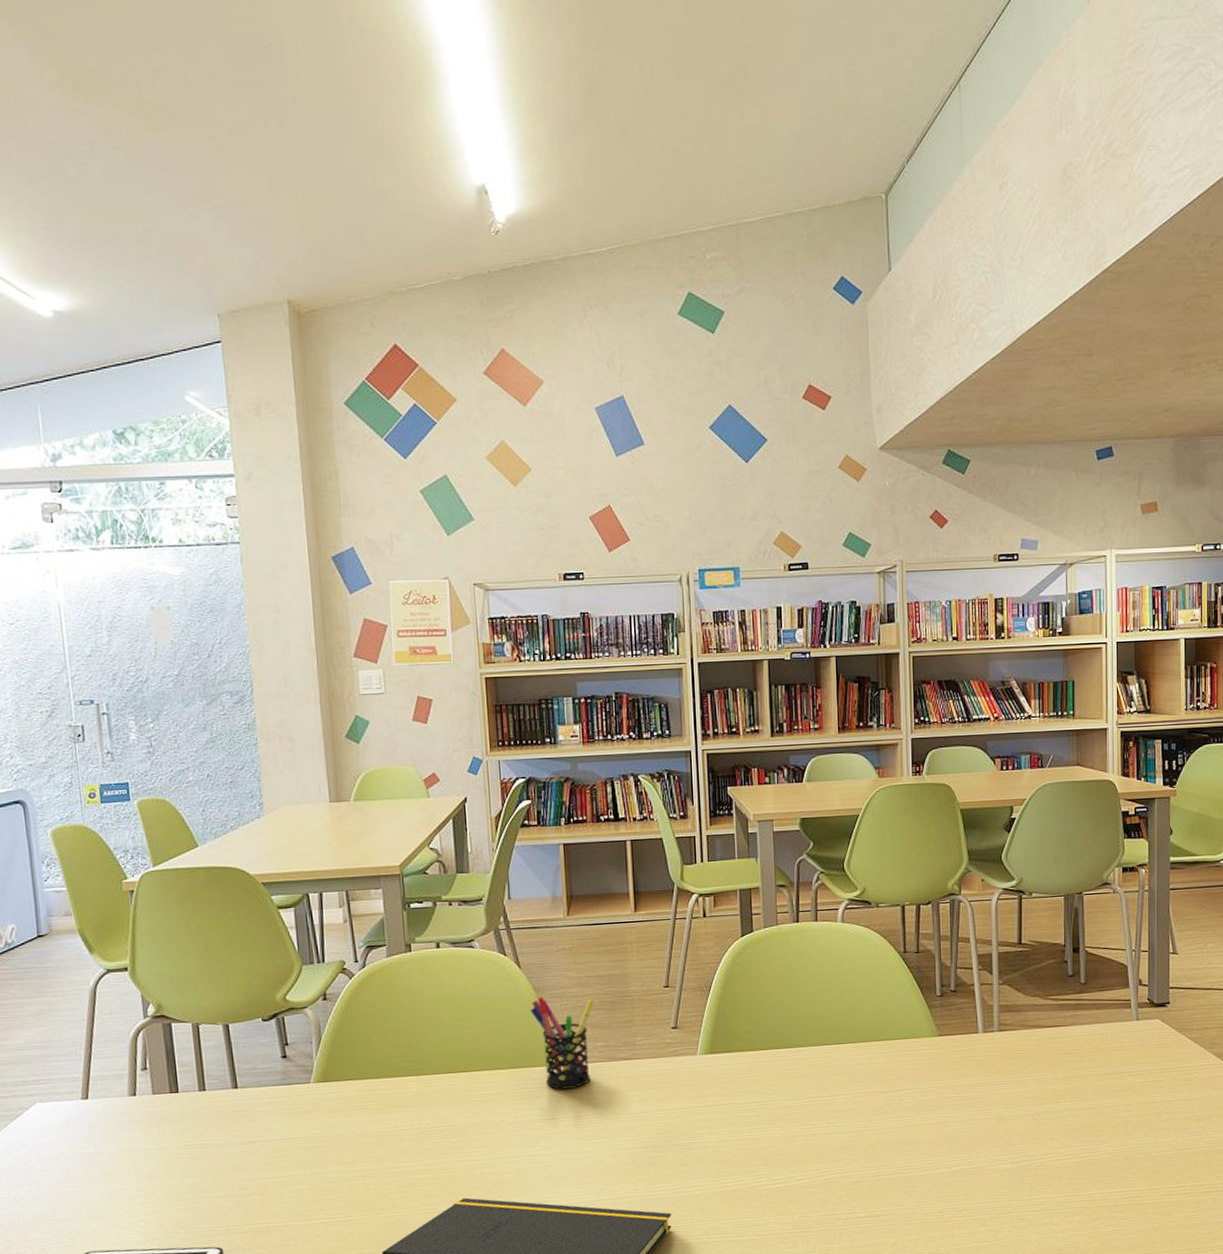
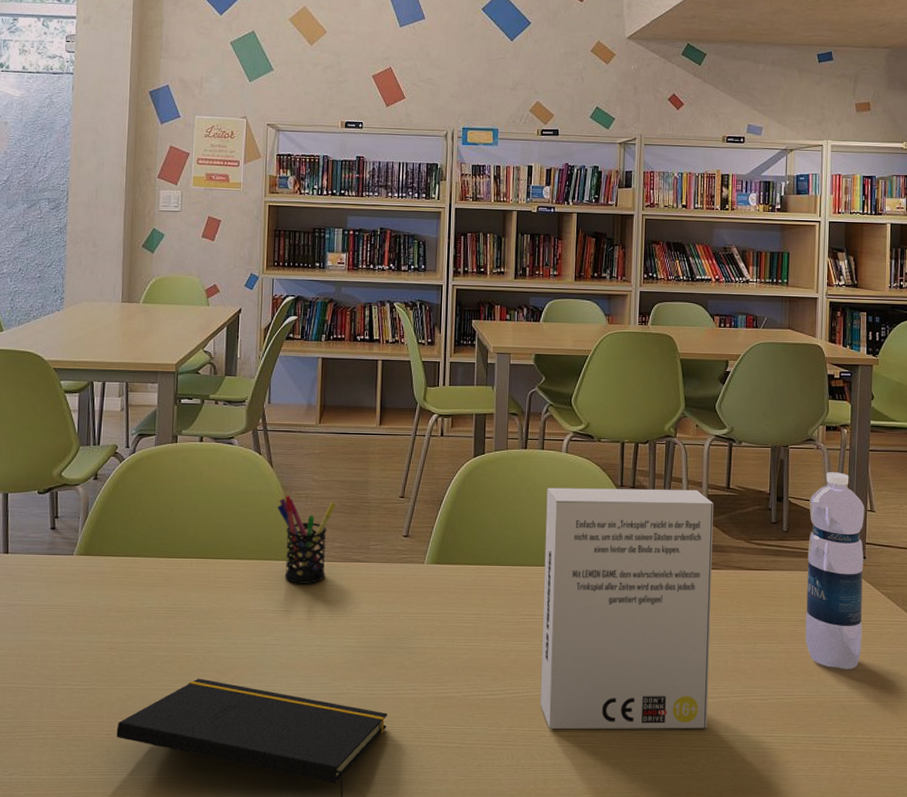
board game: none [824,948,1011,1211] -> present [540,487,714,729]
water bottle: none [1108,915,1169,1120] -> present [805,472,865,669]

